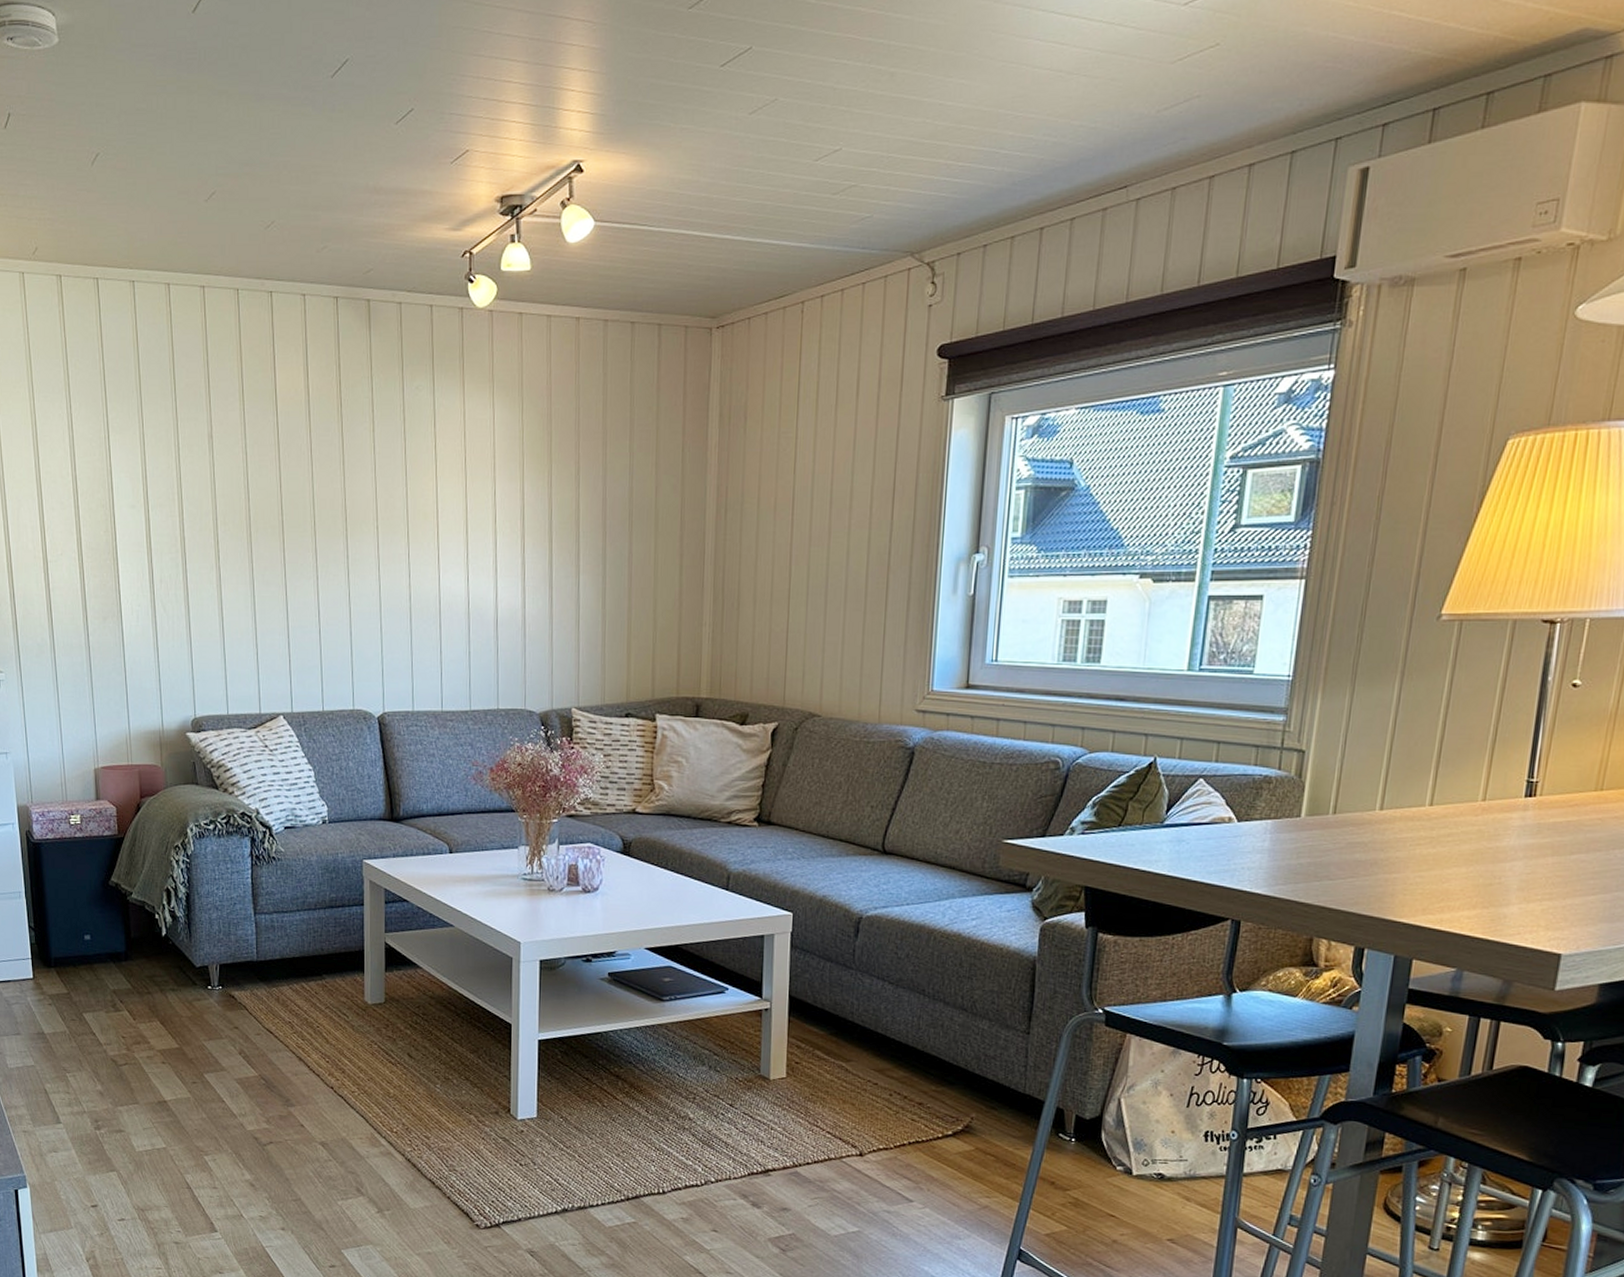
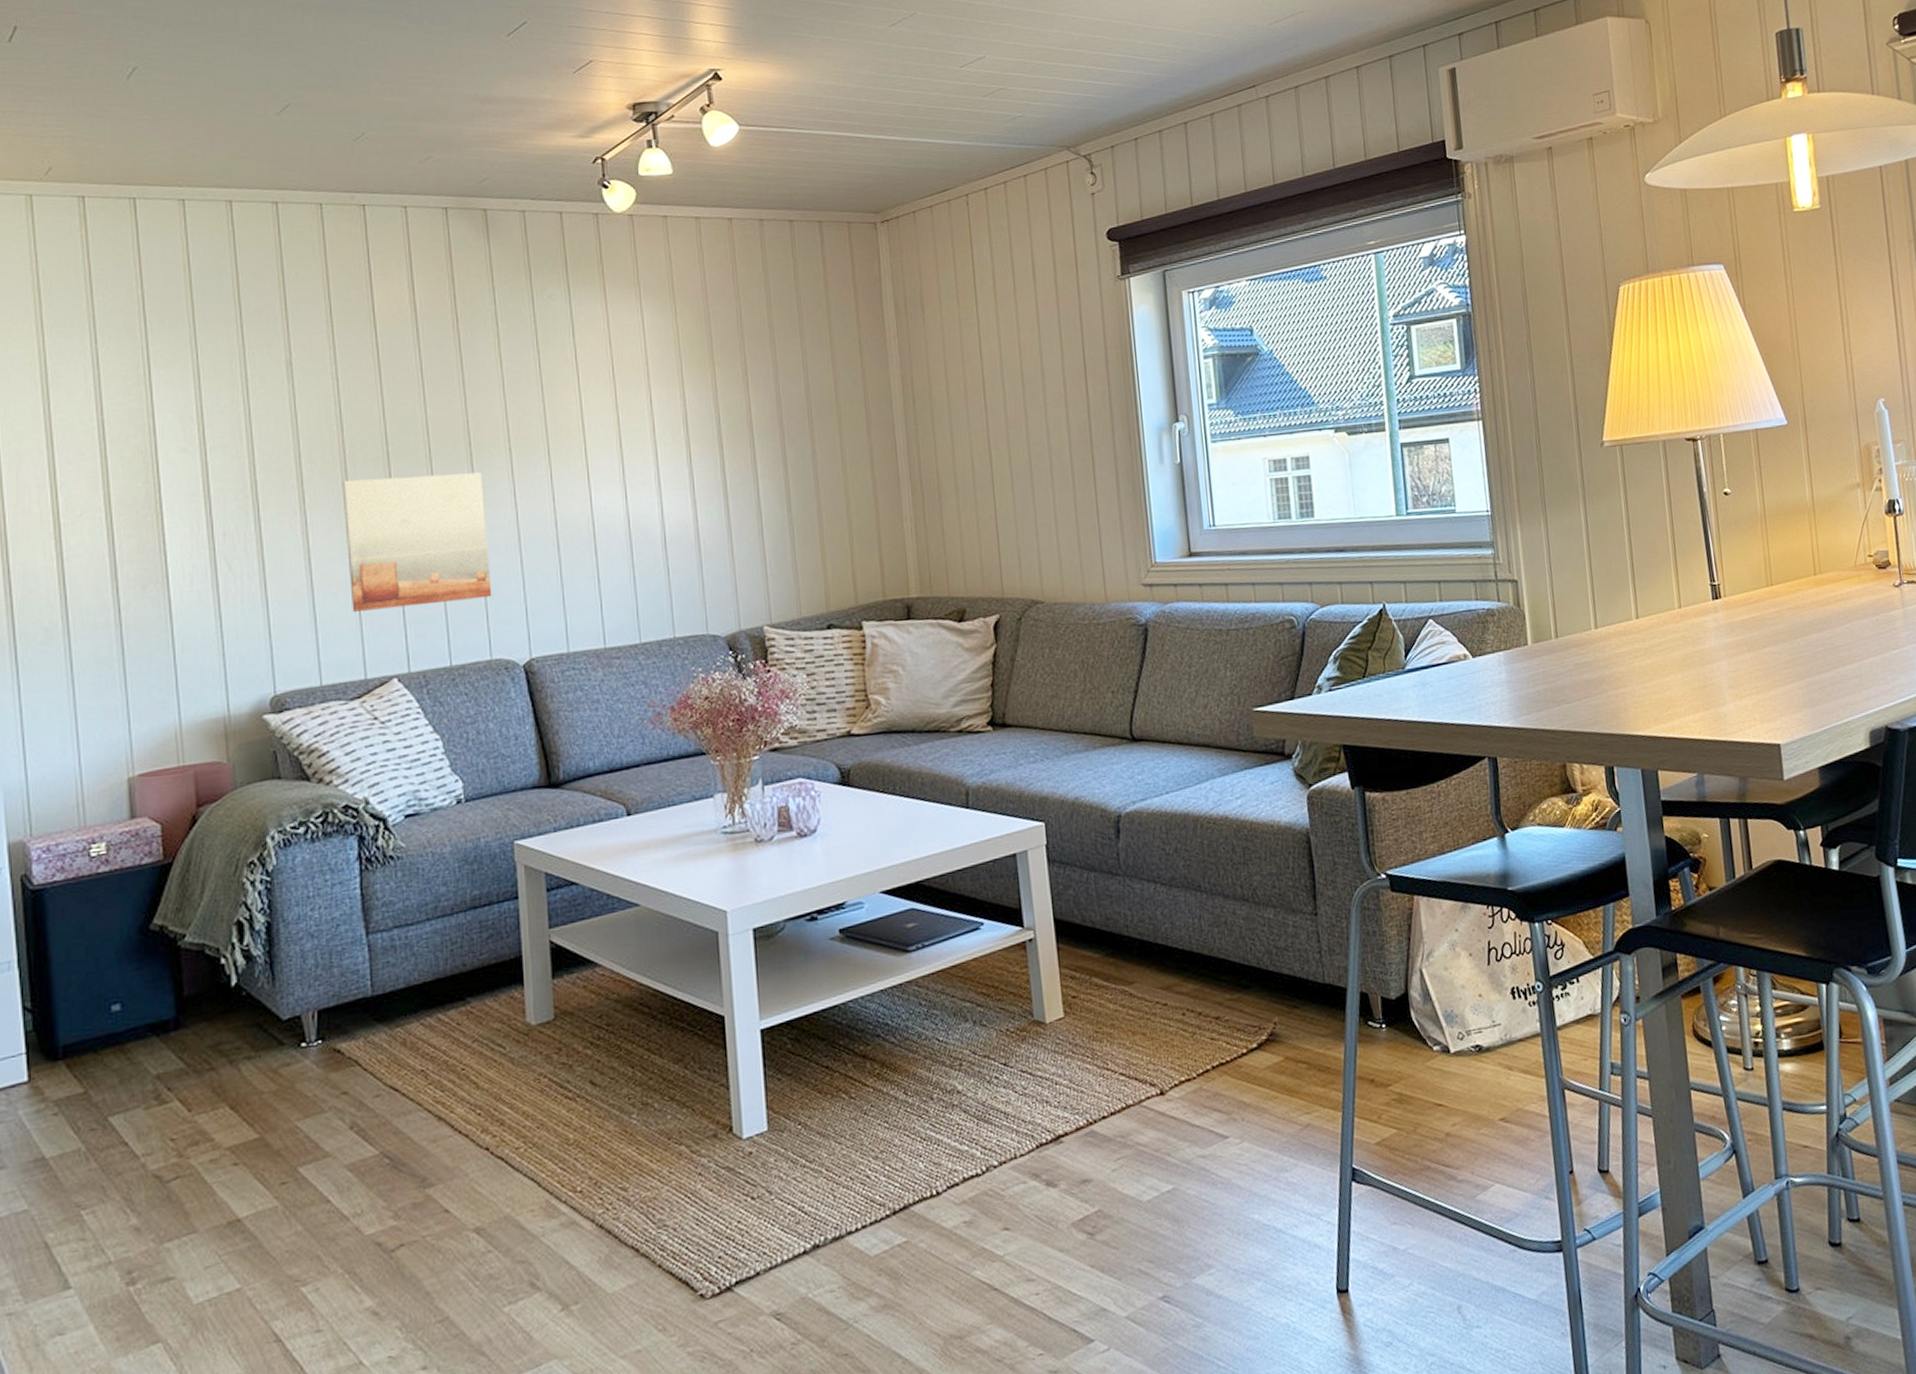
wall art: none [247,543,357,657] -> present [342,472,492,612]

